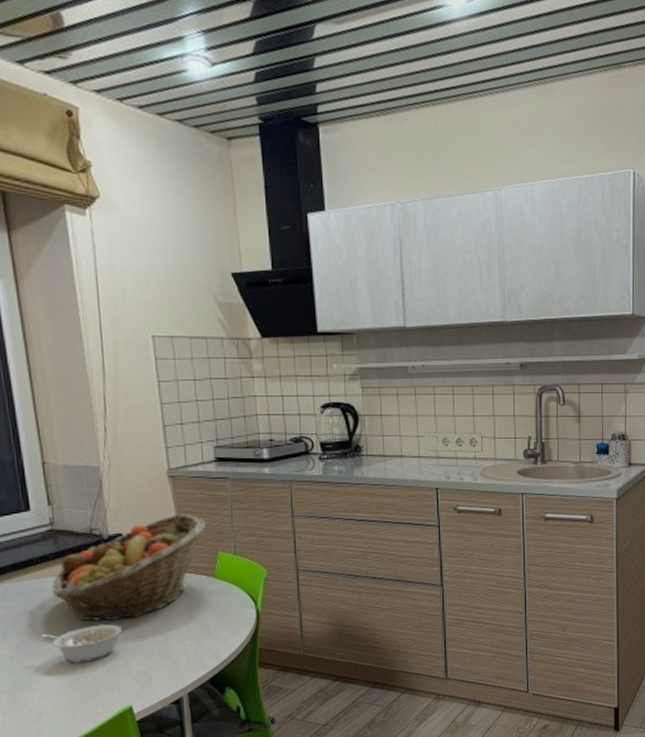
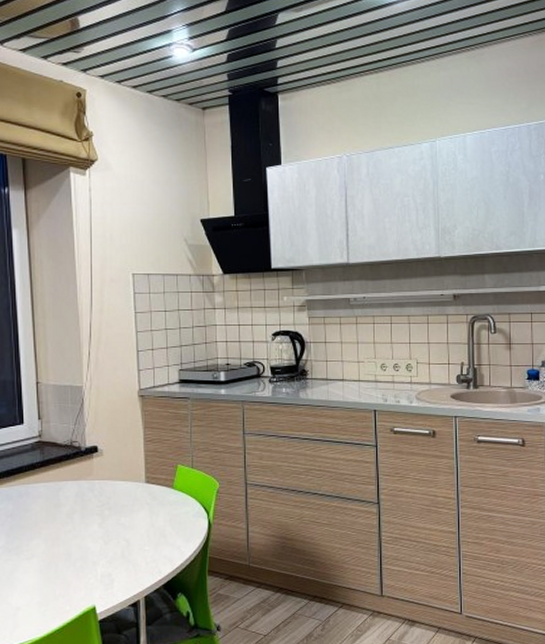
legume: present [41,624,122,663] -> none [24,528,91,563]
fruit basket: present [52,514,207,621] -> none [36,430,169,525]

